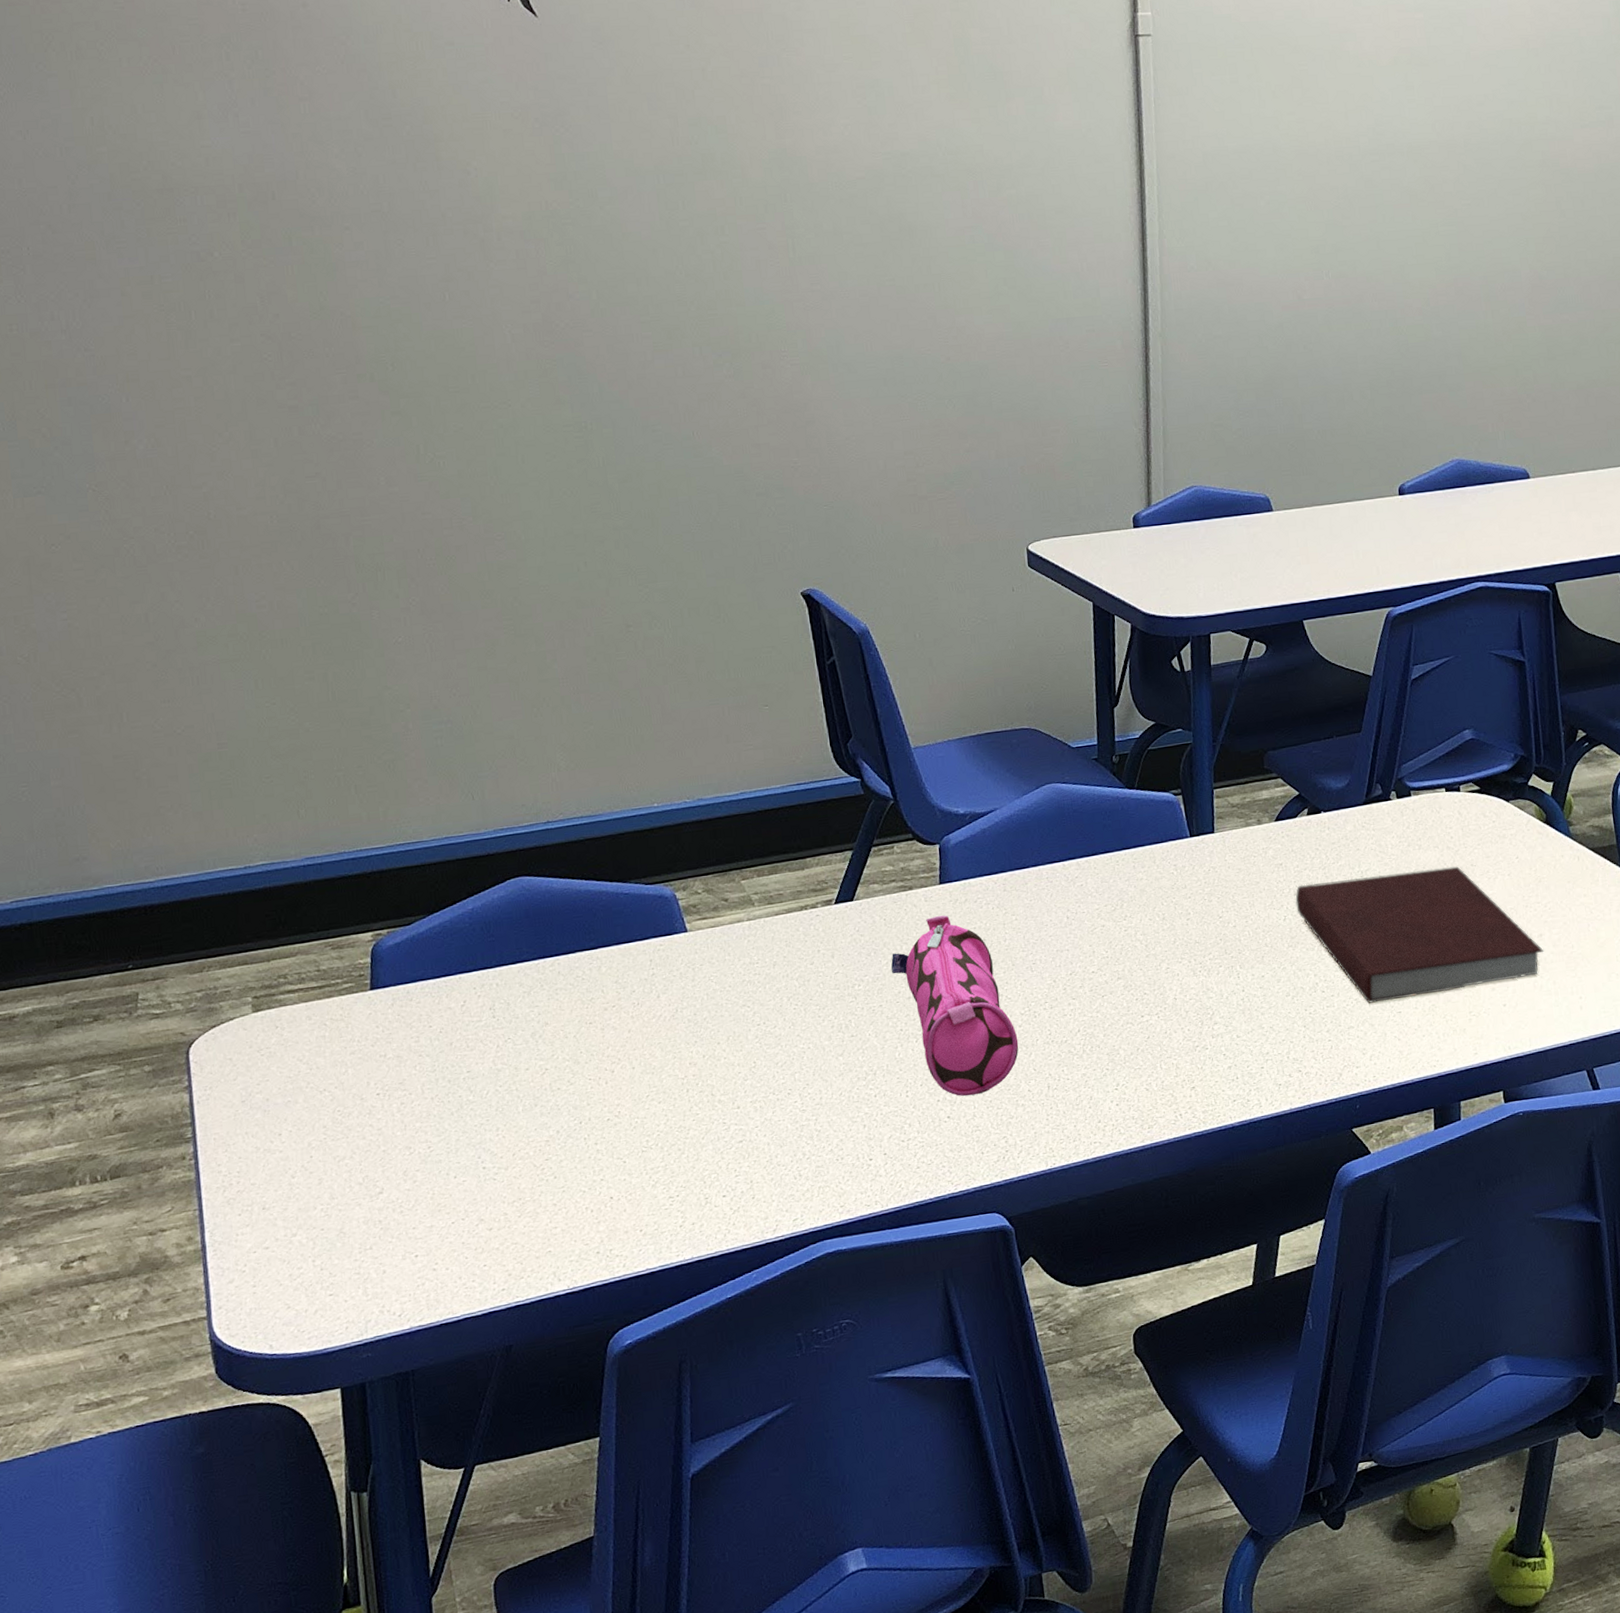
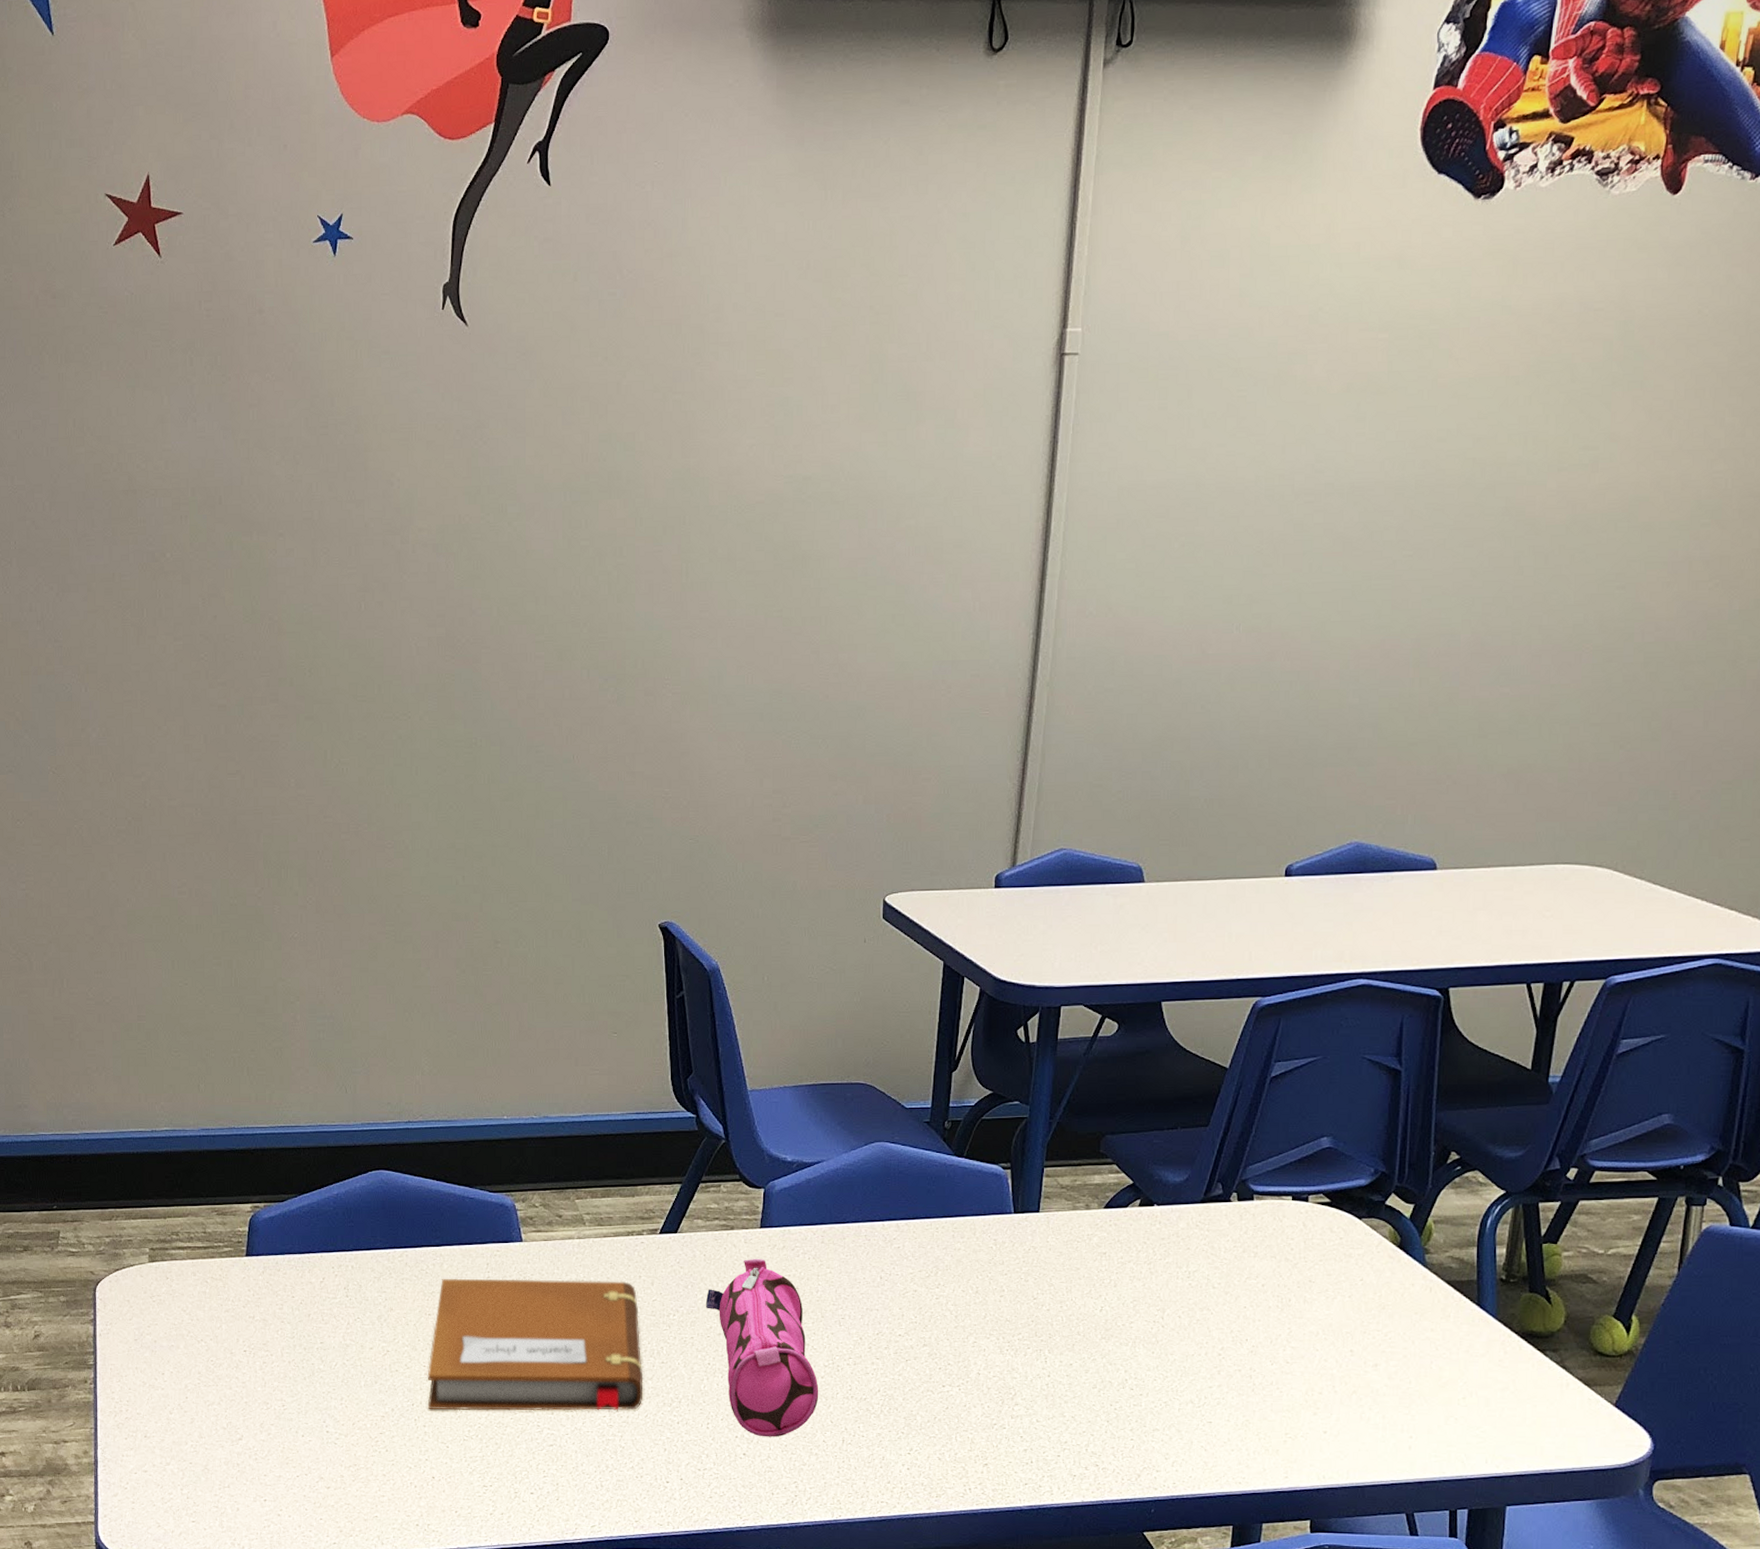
notebook: none [594,958,835,1125] -> present [427,1279,643,1411]
notebook: present [1295,866,1544,1003] -> none [1115,1277,1377,1409]

